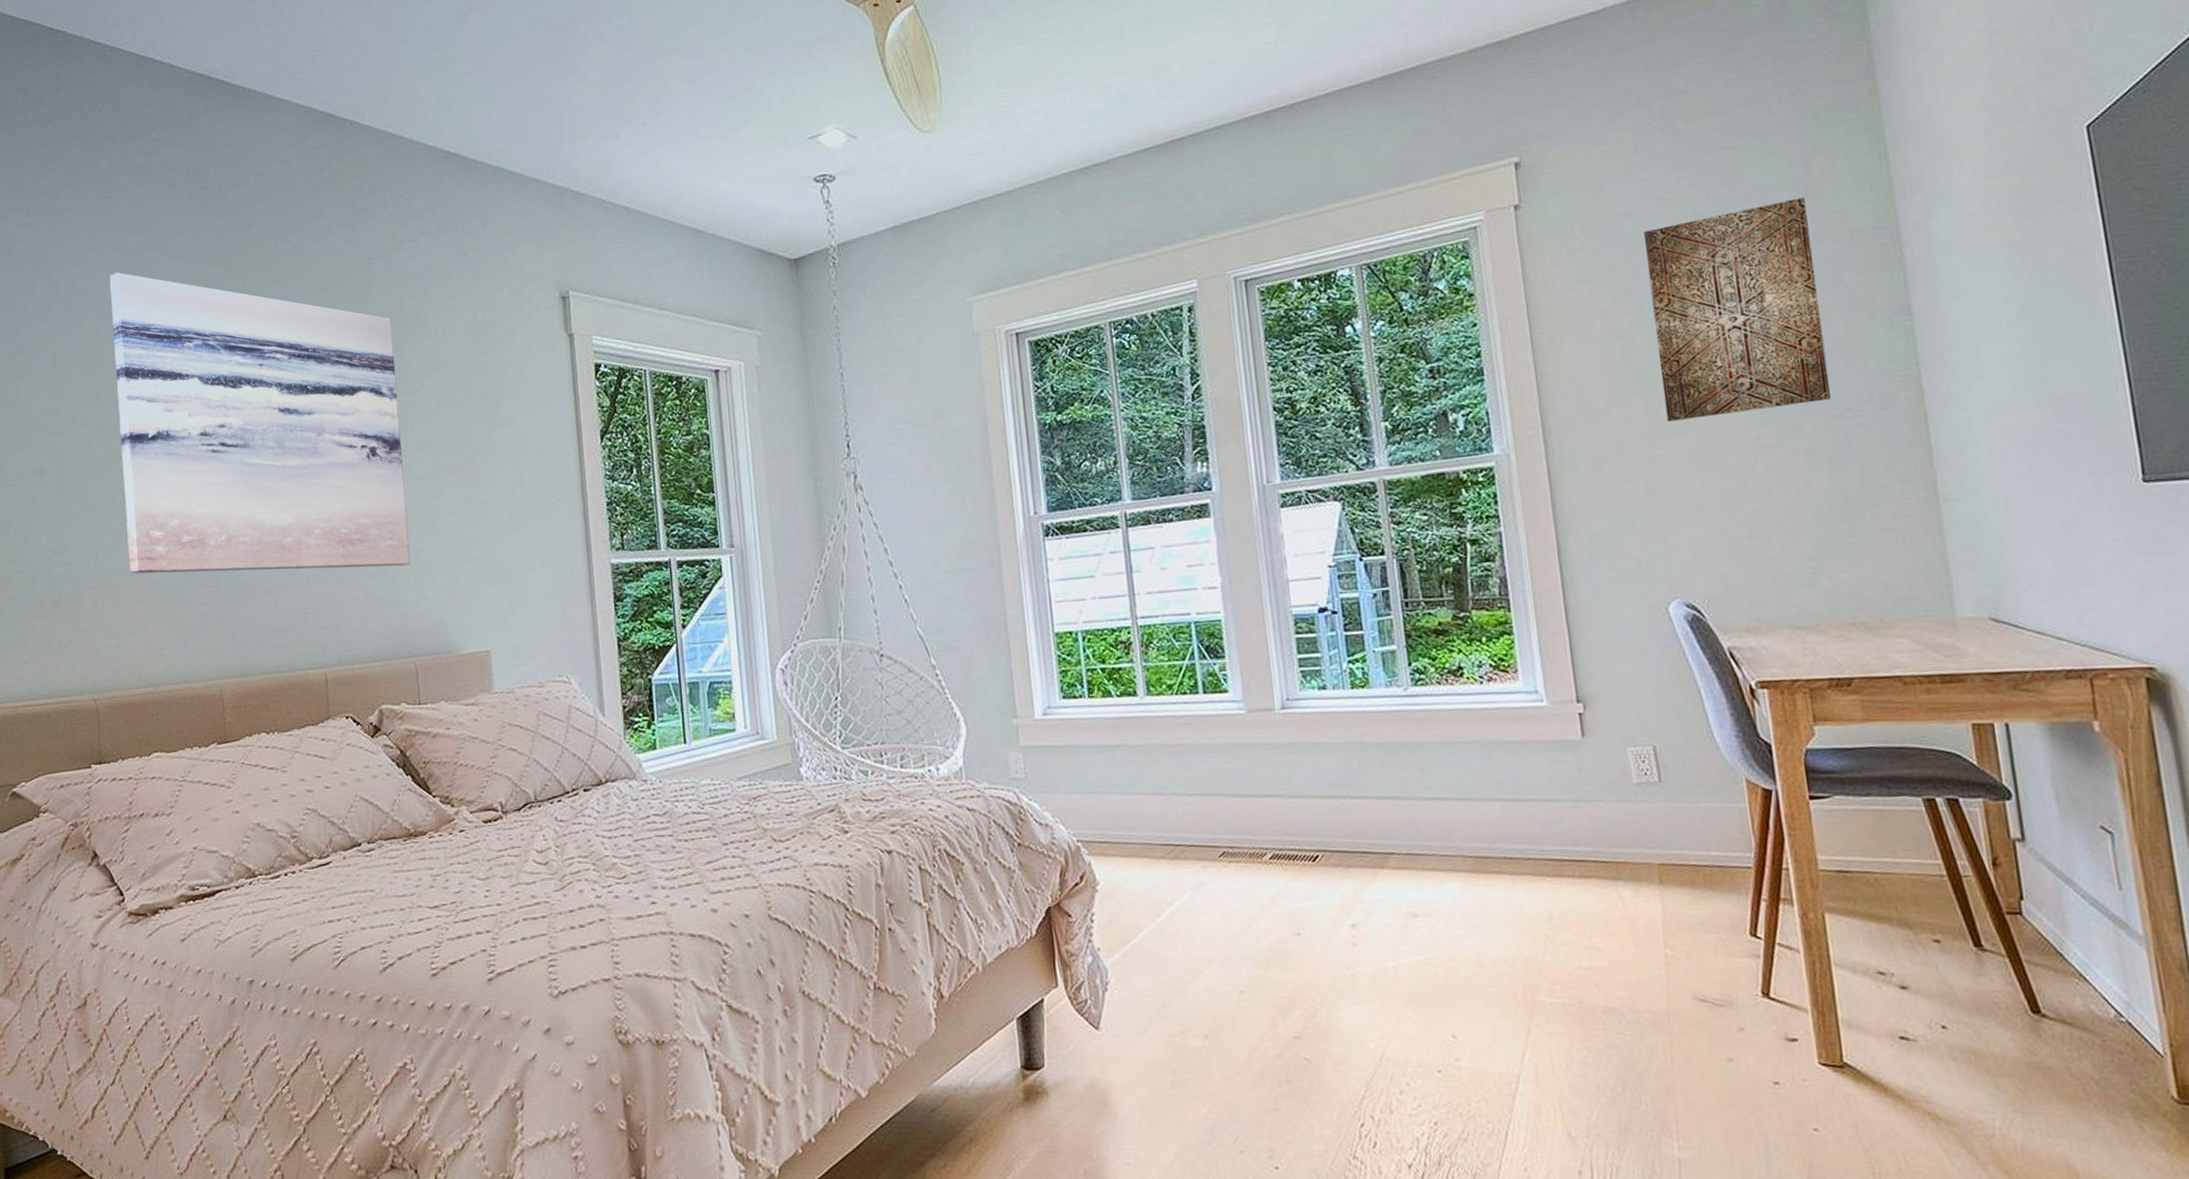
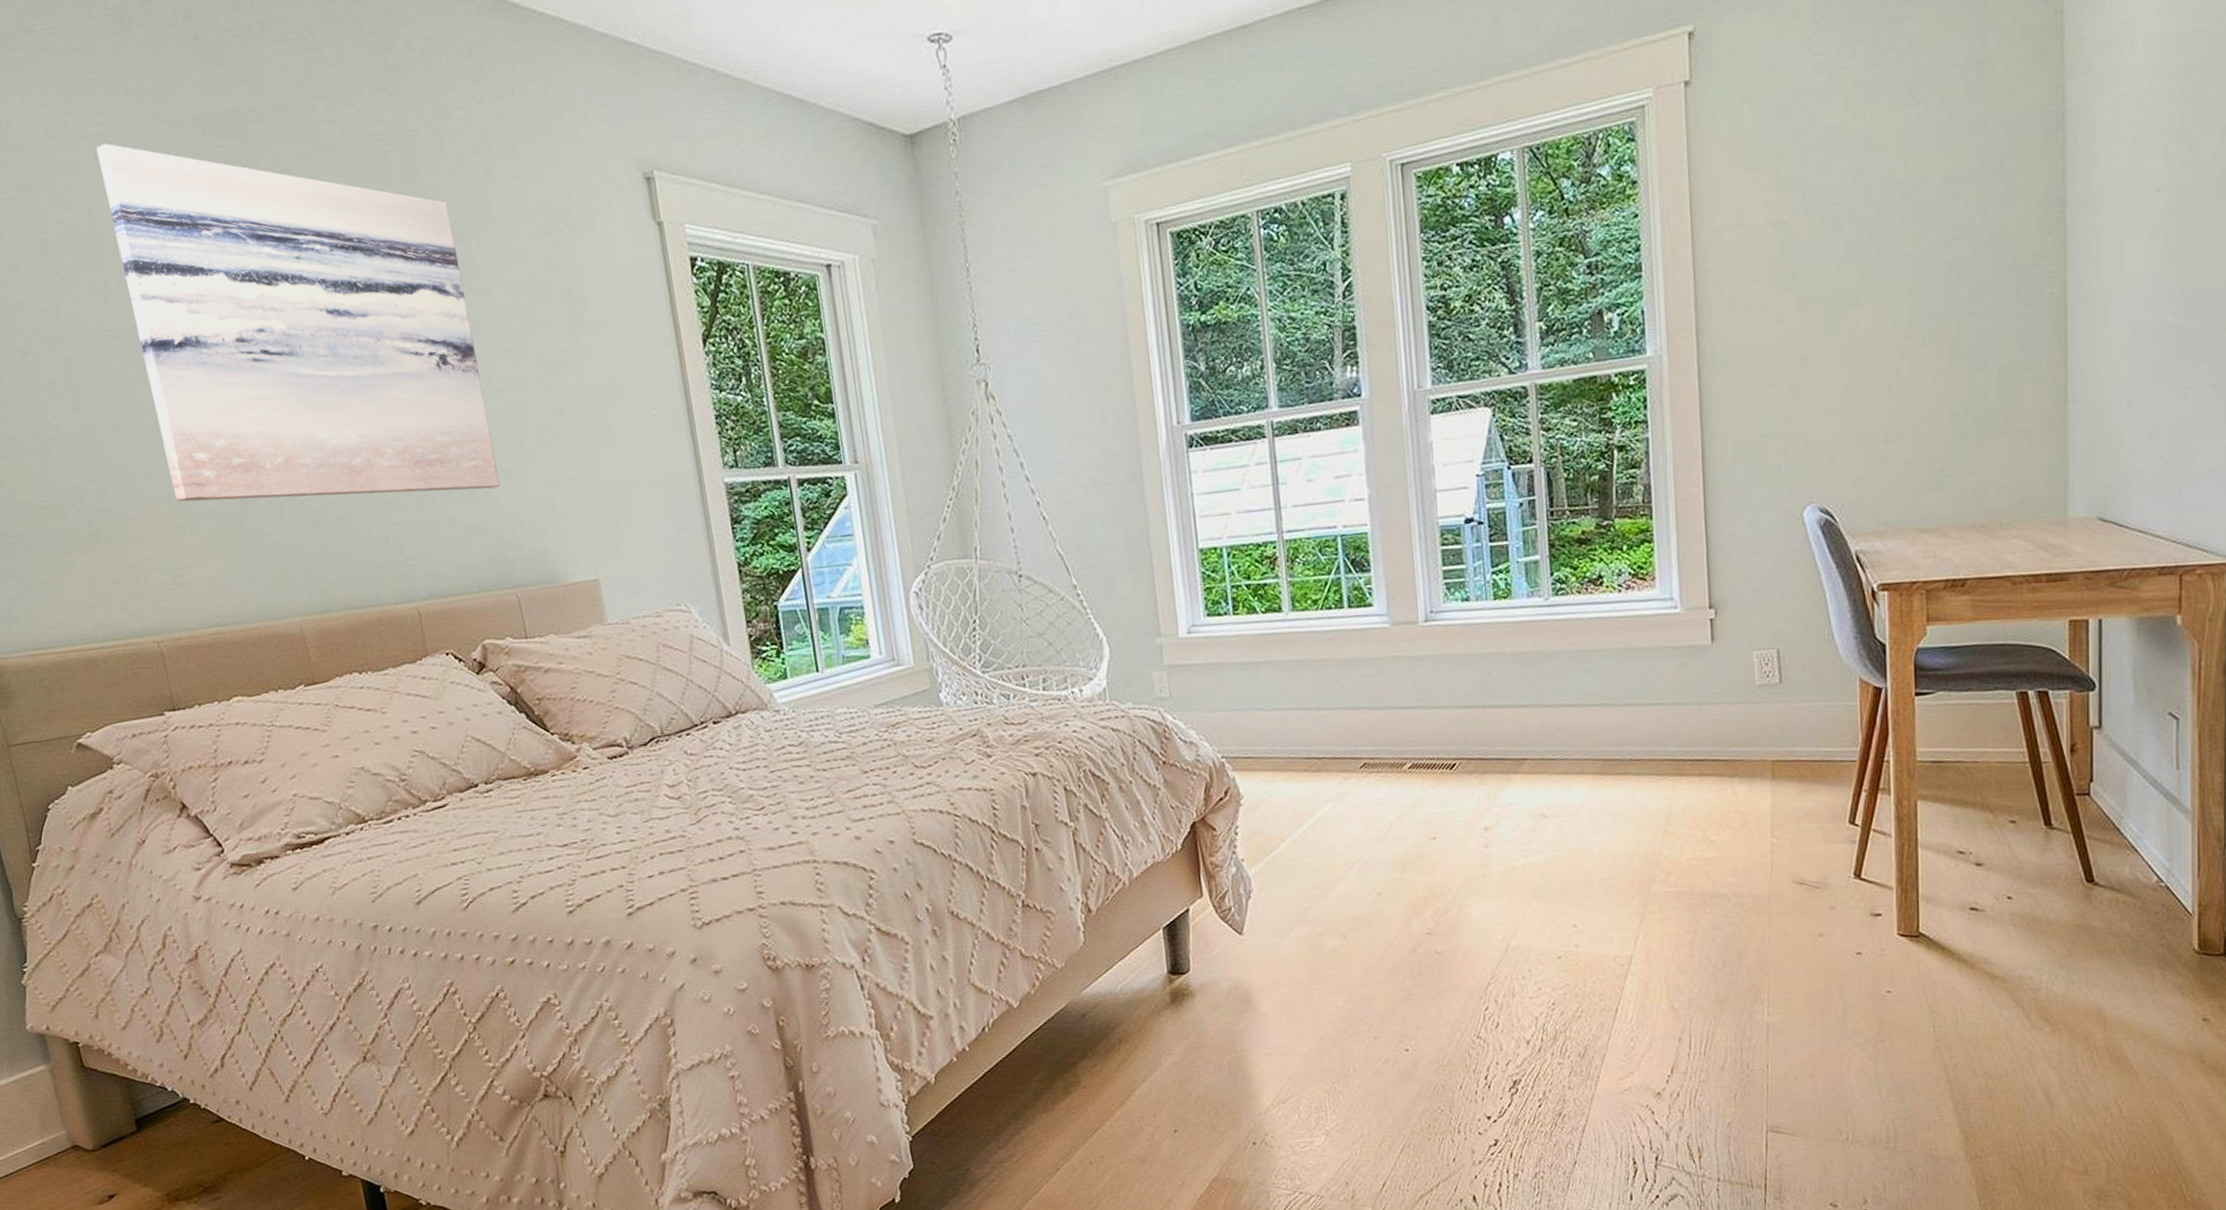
wall art: present [1644,197,1831,422] -> none [1813,76,1979,321]

